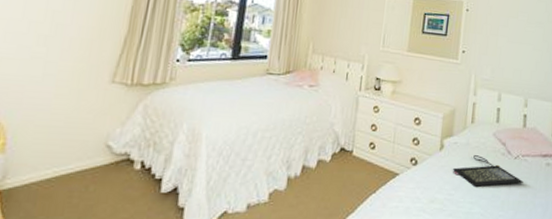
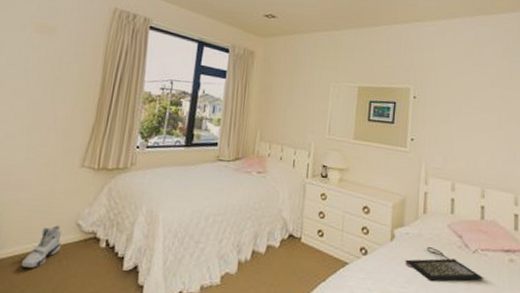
sneaker: none [38,146,89,195] -> present [20,224,62,268]

